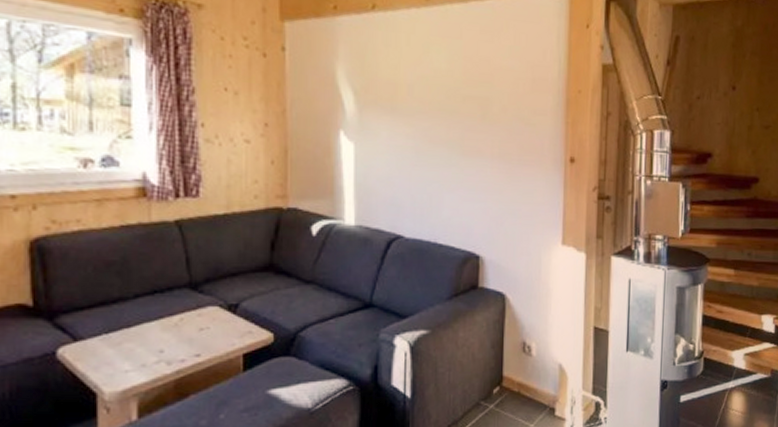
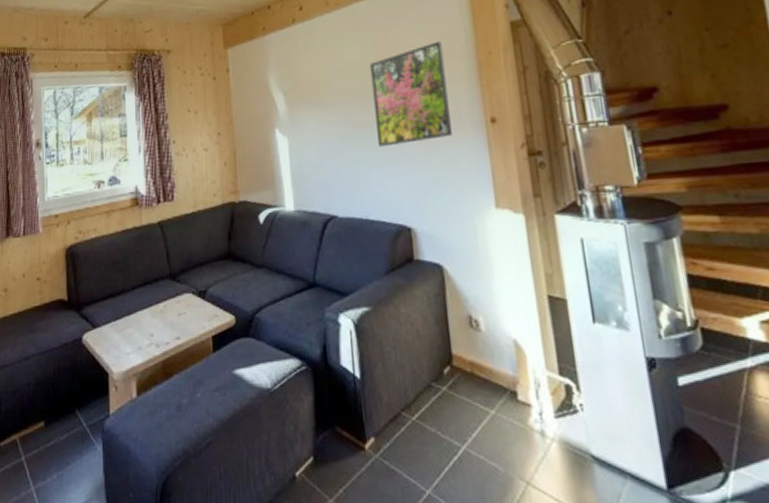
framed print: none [455,68,535,170] -> present [369,41,452,147]

